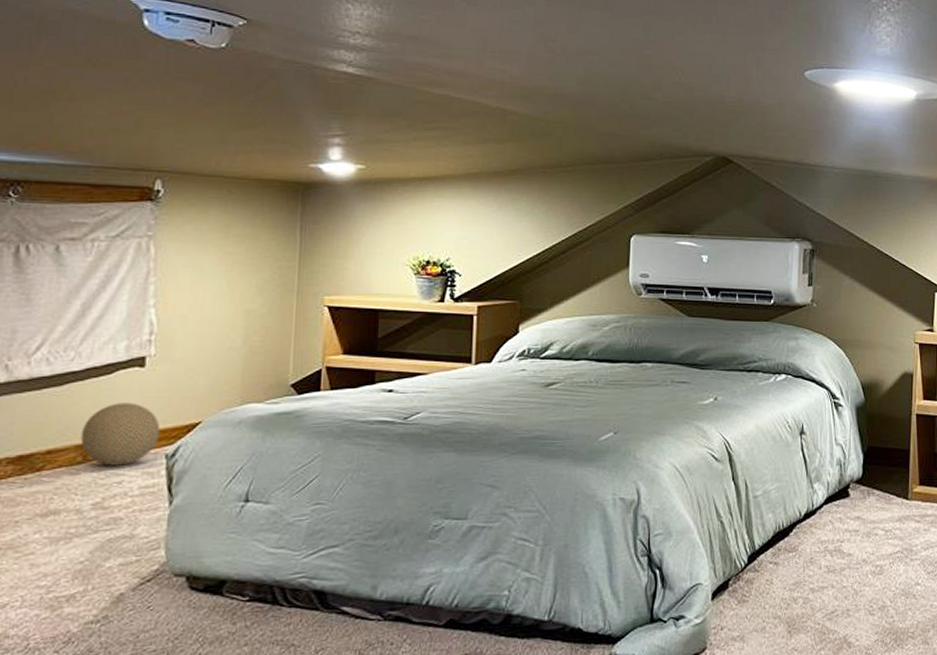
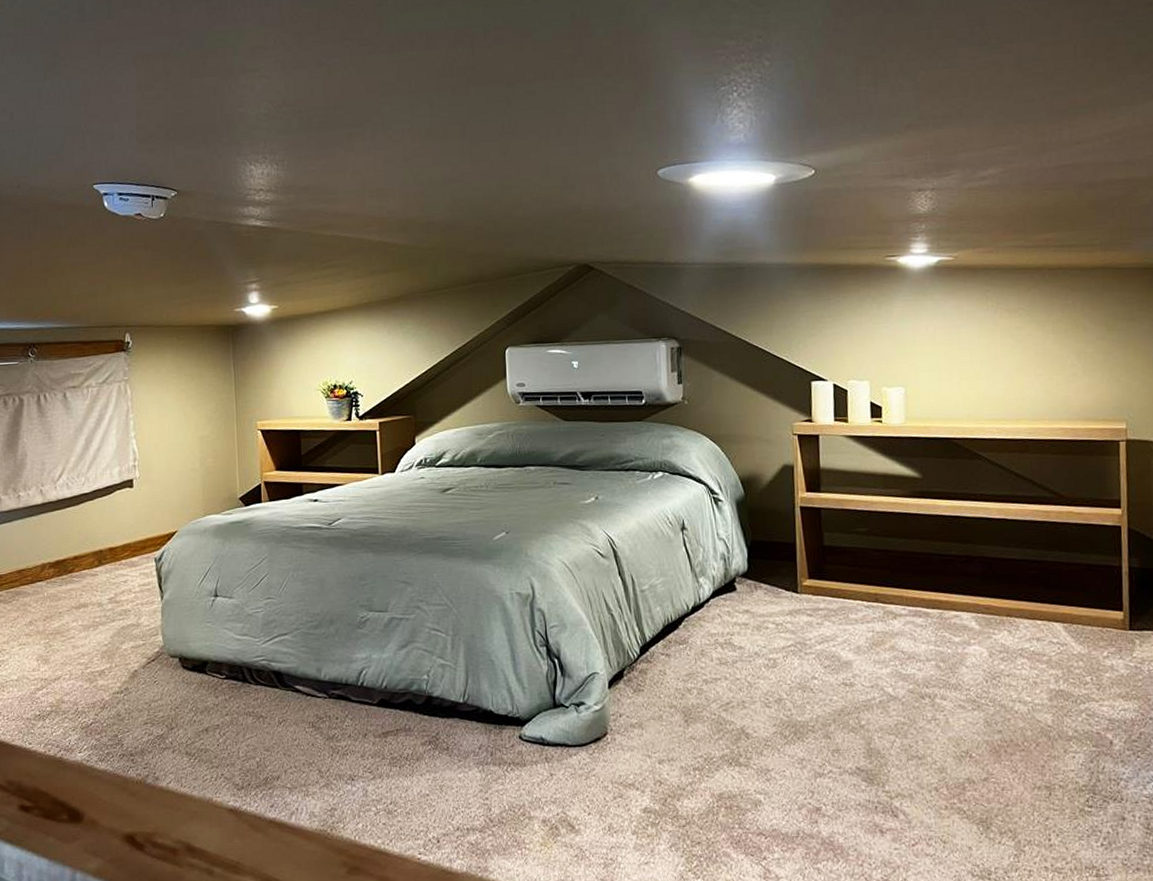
decorative ball: present [80,403,160,466] -> none [95,517,149,568]

